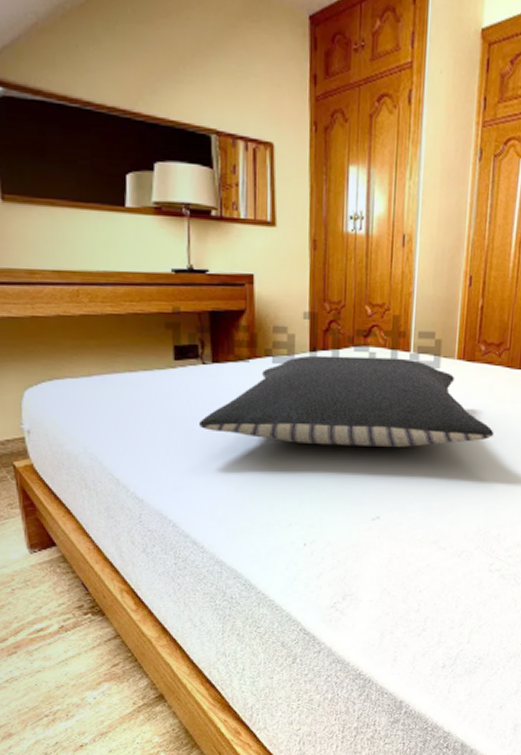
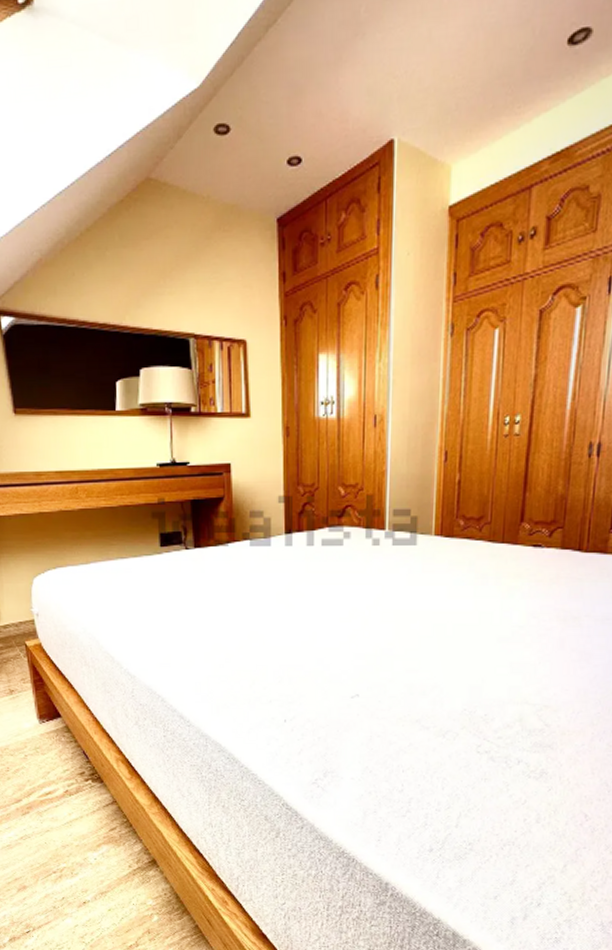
pillow: present [200,355,495,447] -> none [184,536,478,625]

